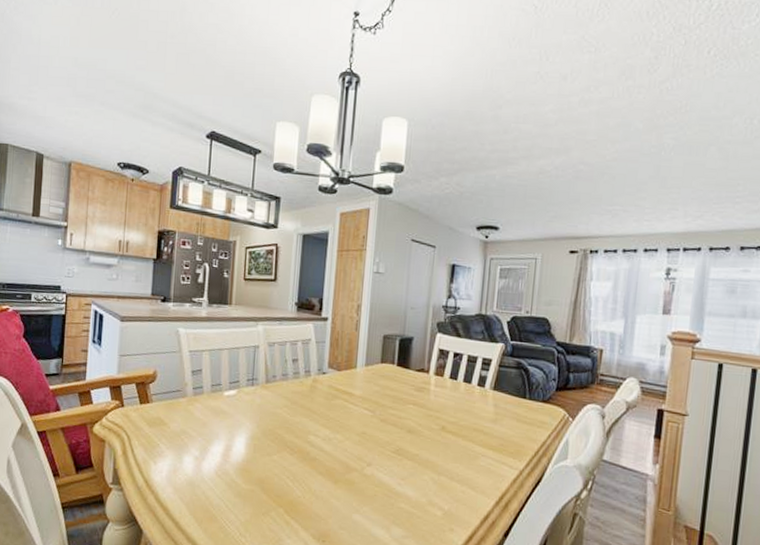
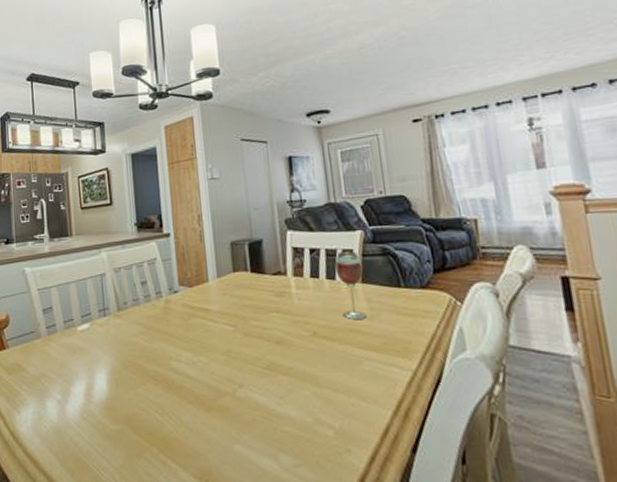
wineglass: none [472,359,498,421] -> present [335,251,367,319]

